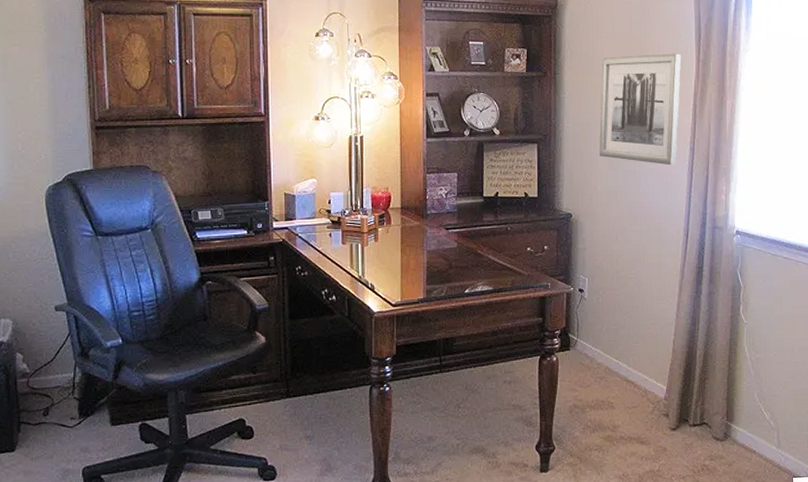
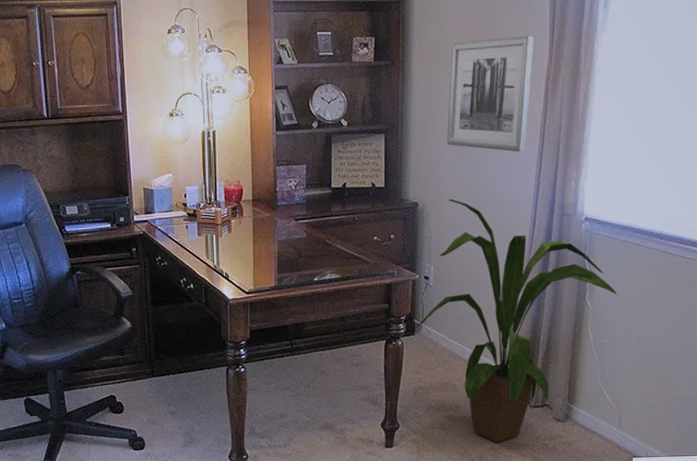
house plant: none [570,211,771,464] -> present [415,199,618,442]

